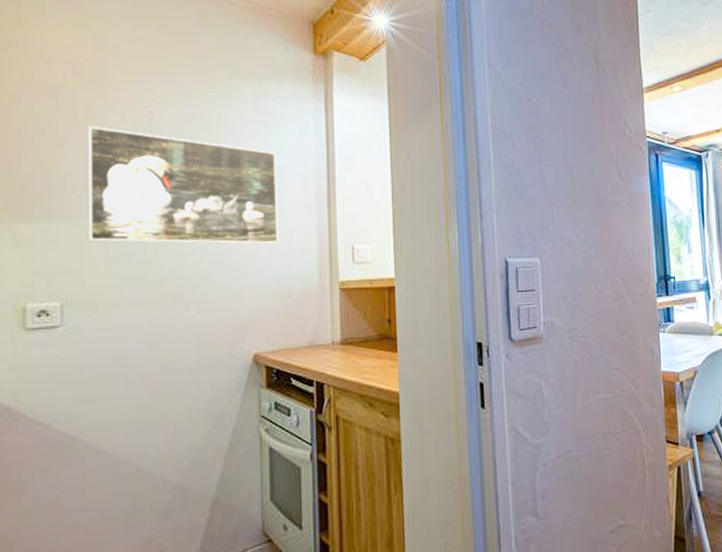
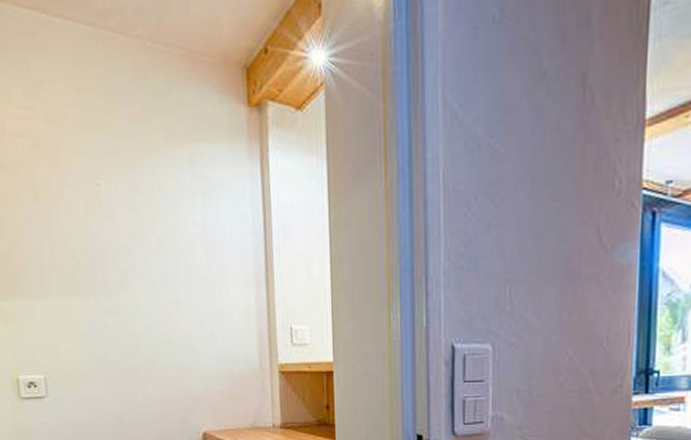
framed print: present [88,125,278,244] -> none [48,202,220,324]

